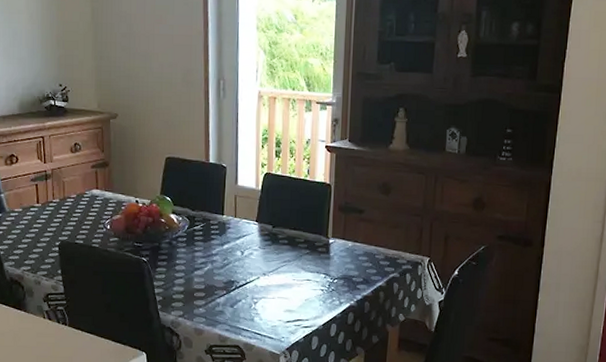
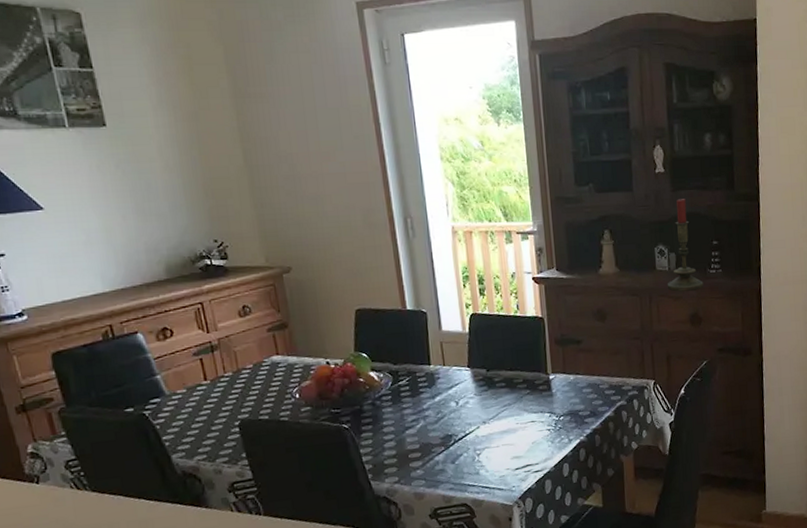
candle: none [454,82,492,176] -> present [667,196,704,292]

